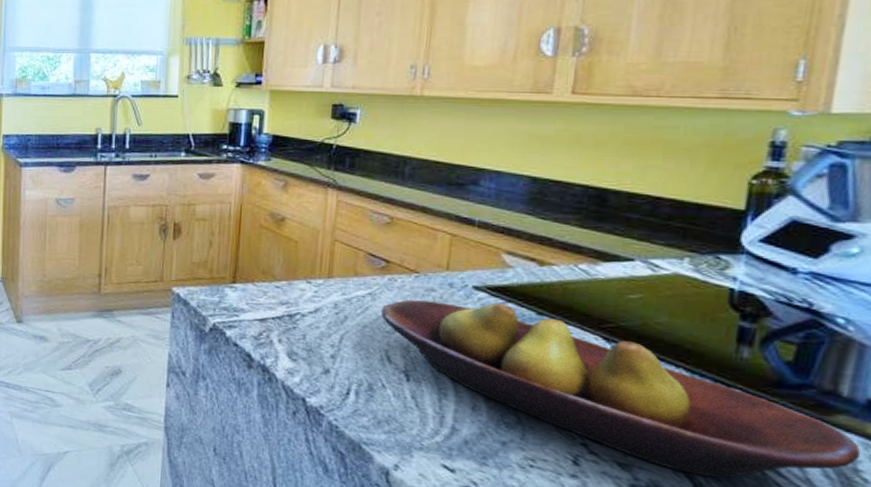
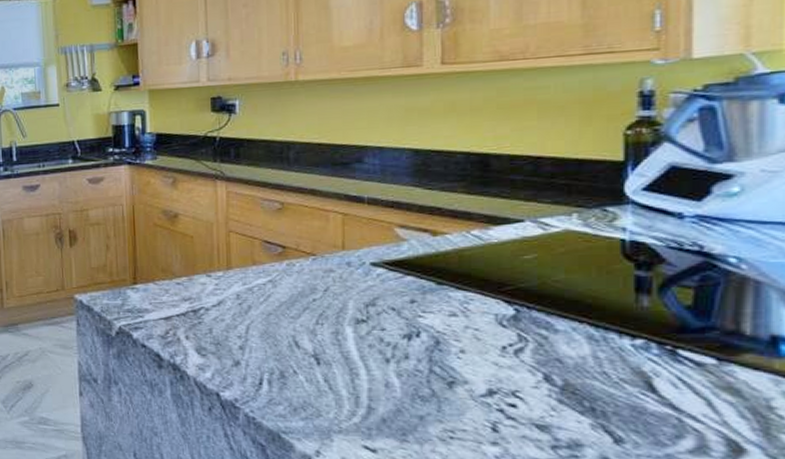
fruit bowl: present [381,299,861,479] -> none [284,277,772,431]

